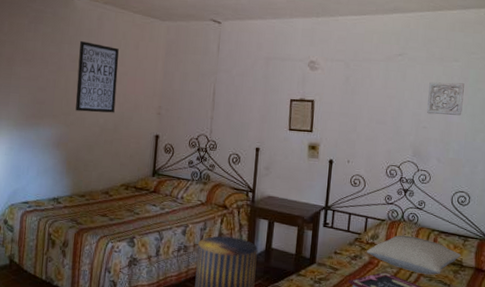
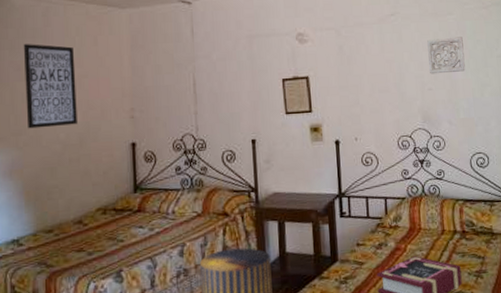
pillow: present [367,235,461,275] -> none [392,210,490,251]

